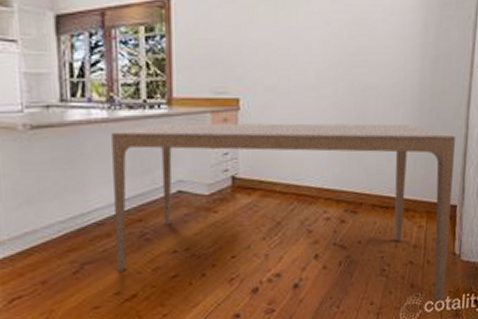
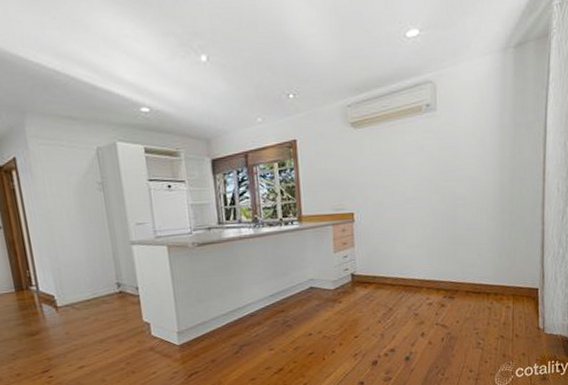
dining table: present [111,123,456,301] -> none [257,224,534,368]

